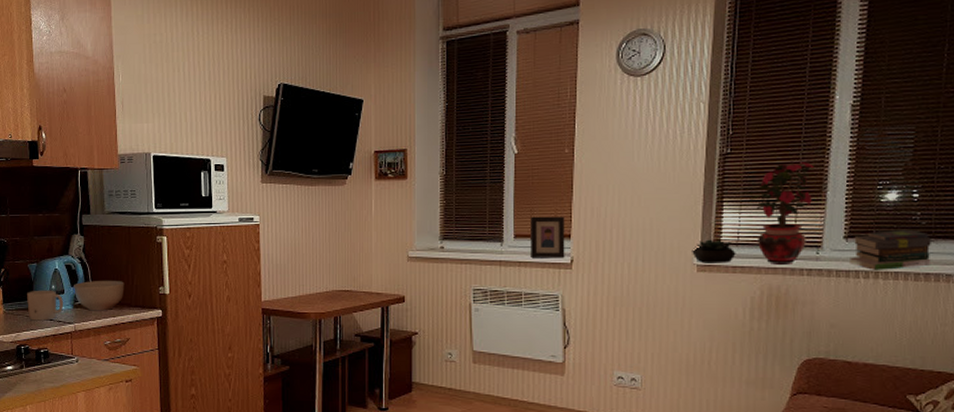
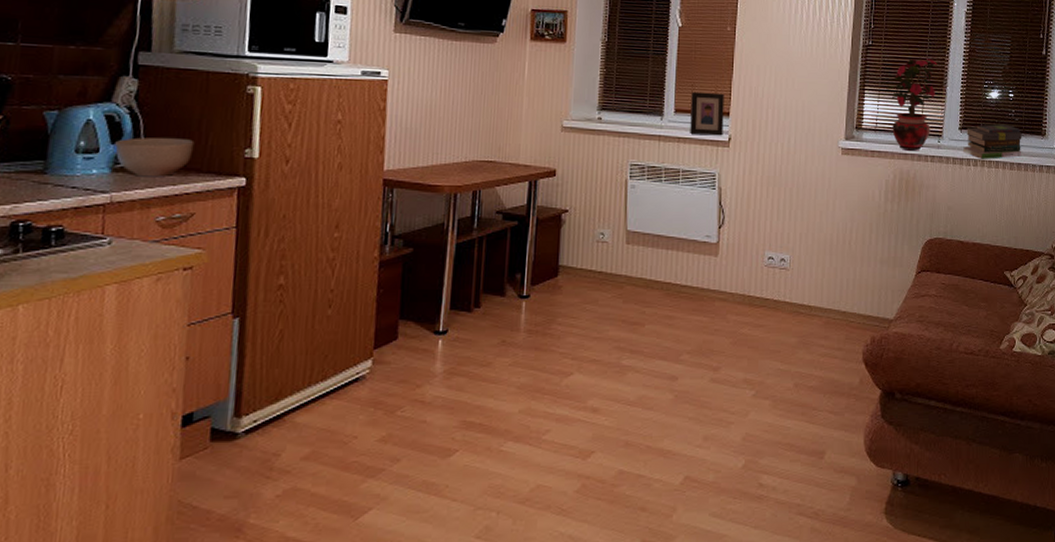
mug: present [26,290,64,321] -> none [35,146,97,188]
succulent plant: present [692,239,736,265] -> none [838,124,875,149]

